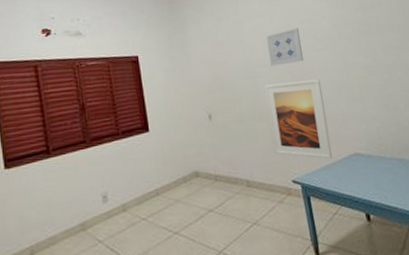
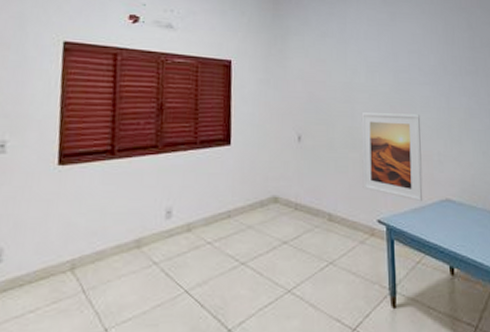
wall art: present [266,27,304,67] -> none [370,56,406,94]

